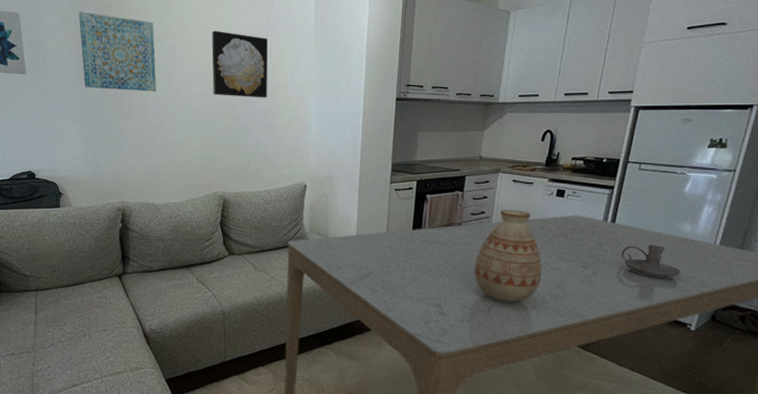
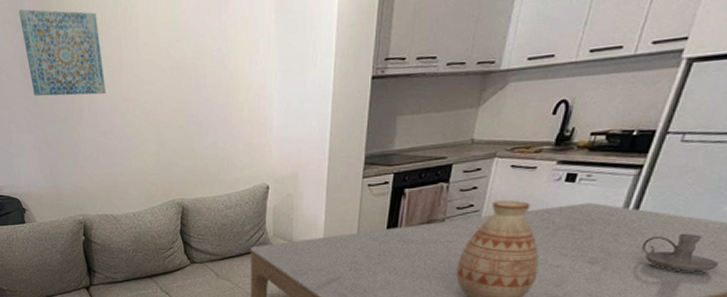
wall art: present [212,30,268,98] -> none [160,14,223,92]

